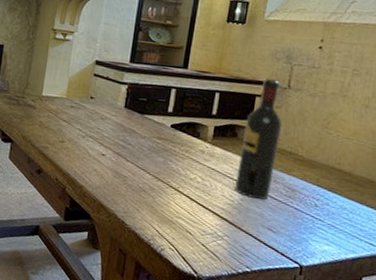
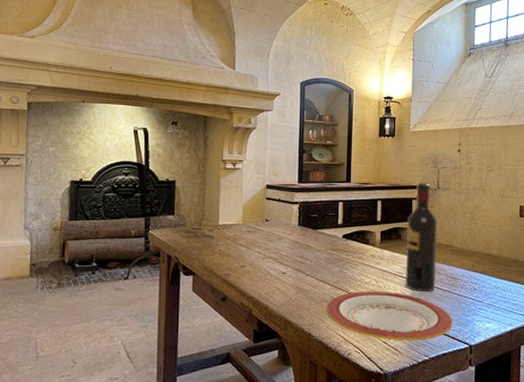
plate: none [143,185,284,251] -> present [326,291,453,341]

